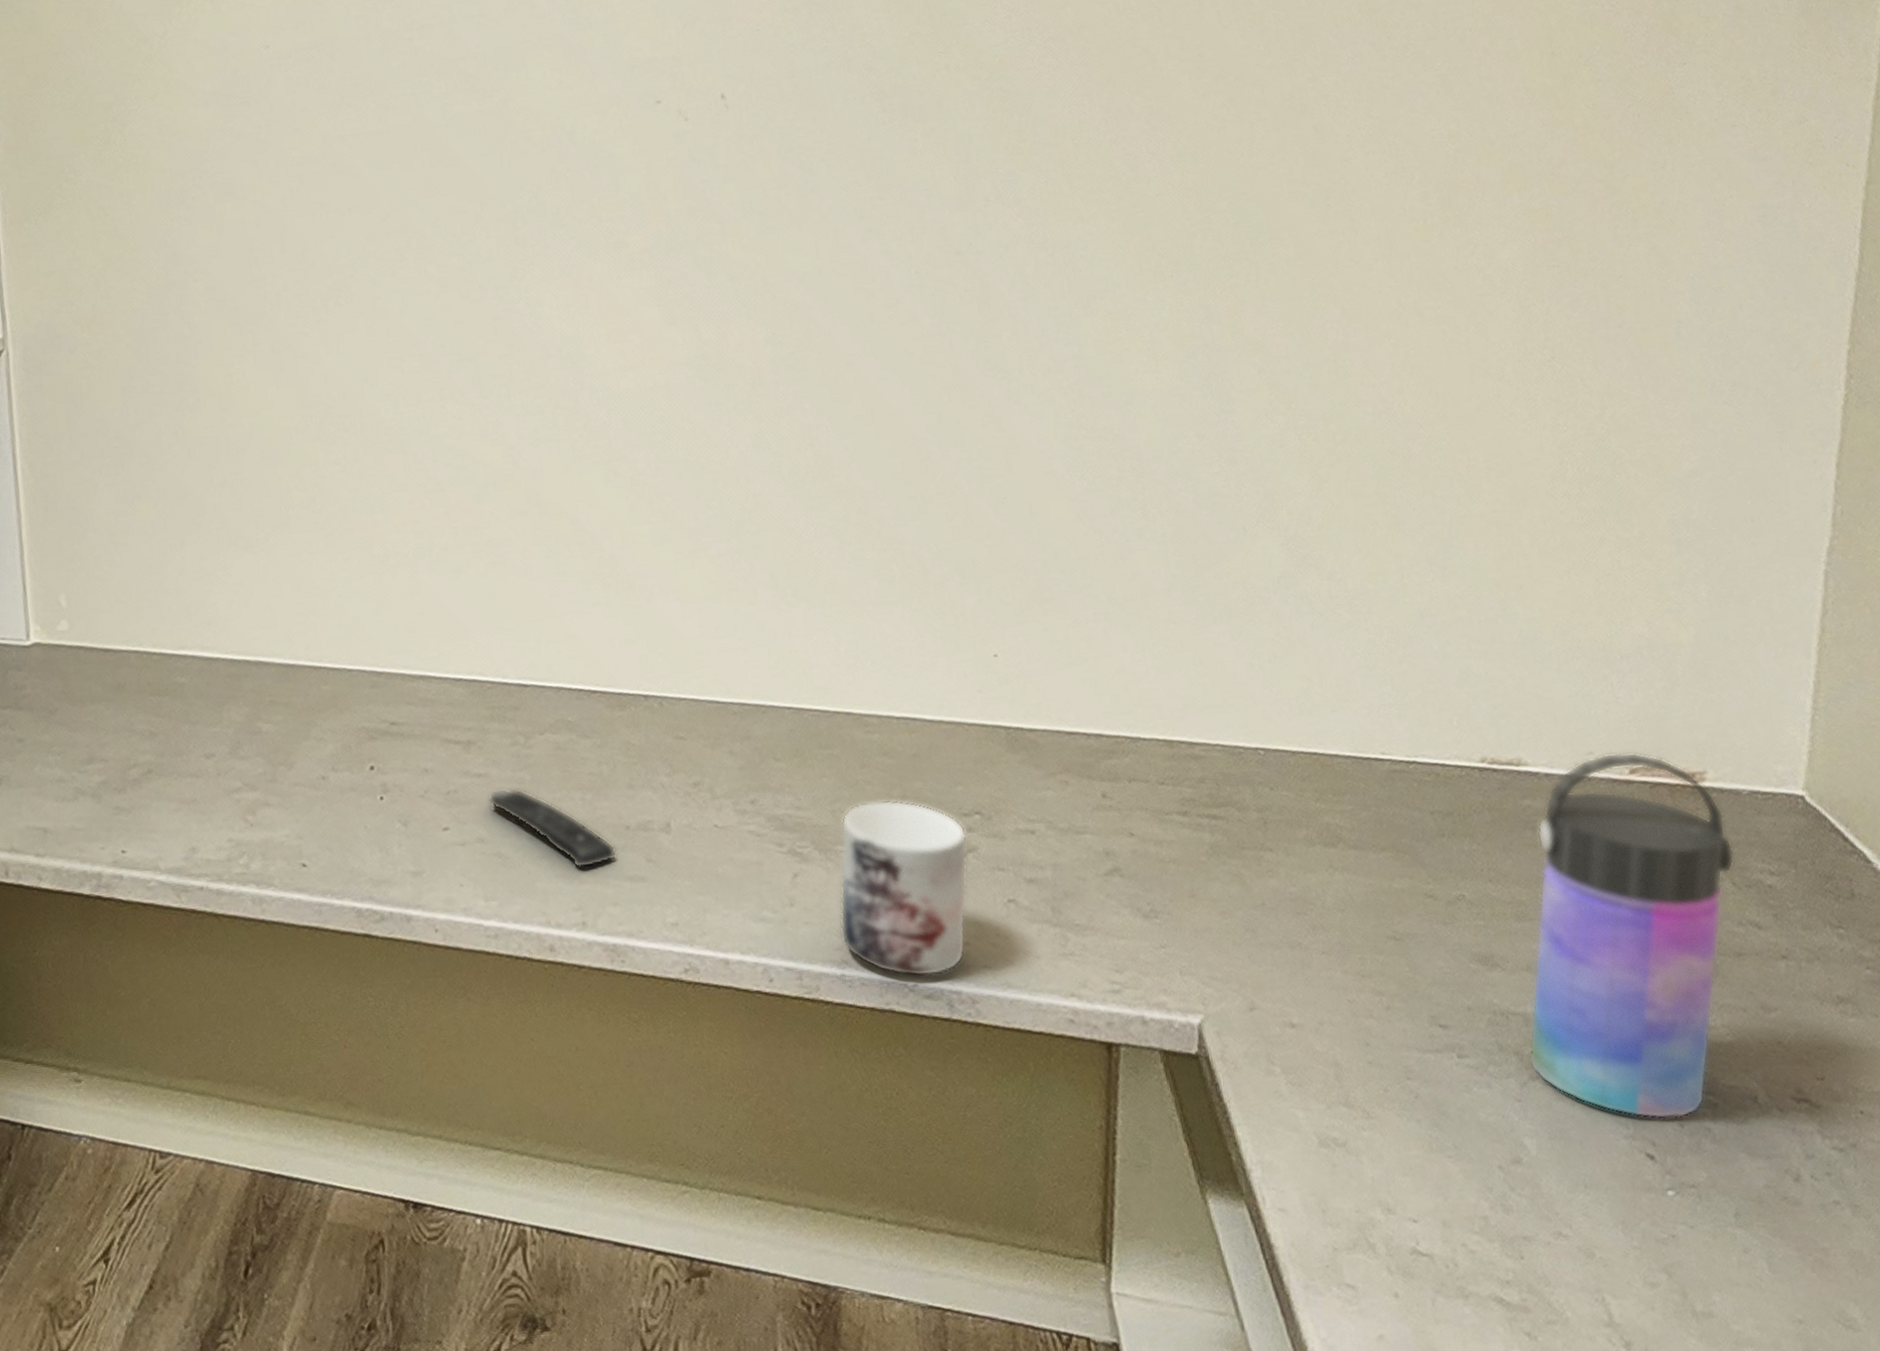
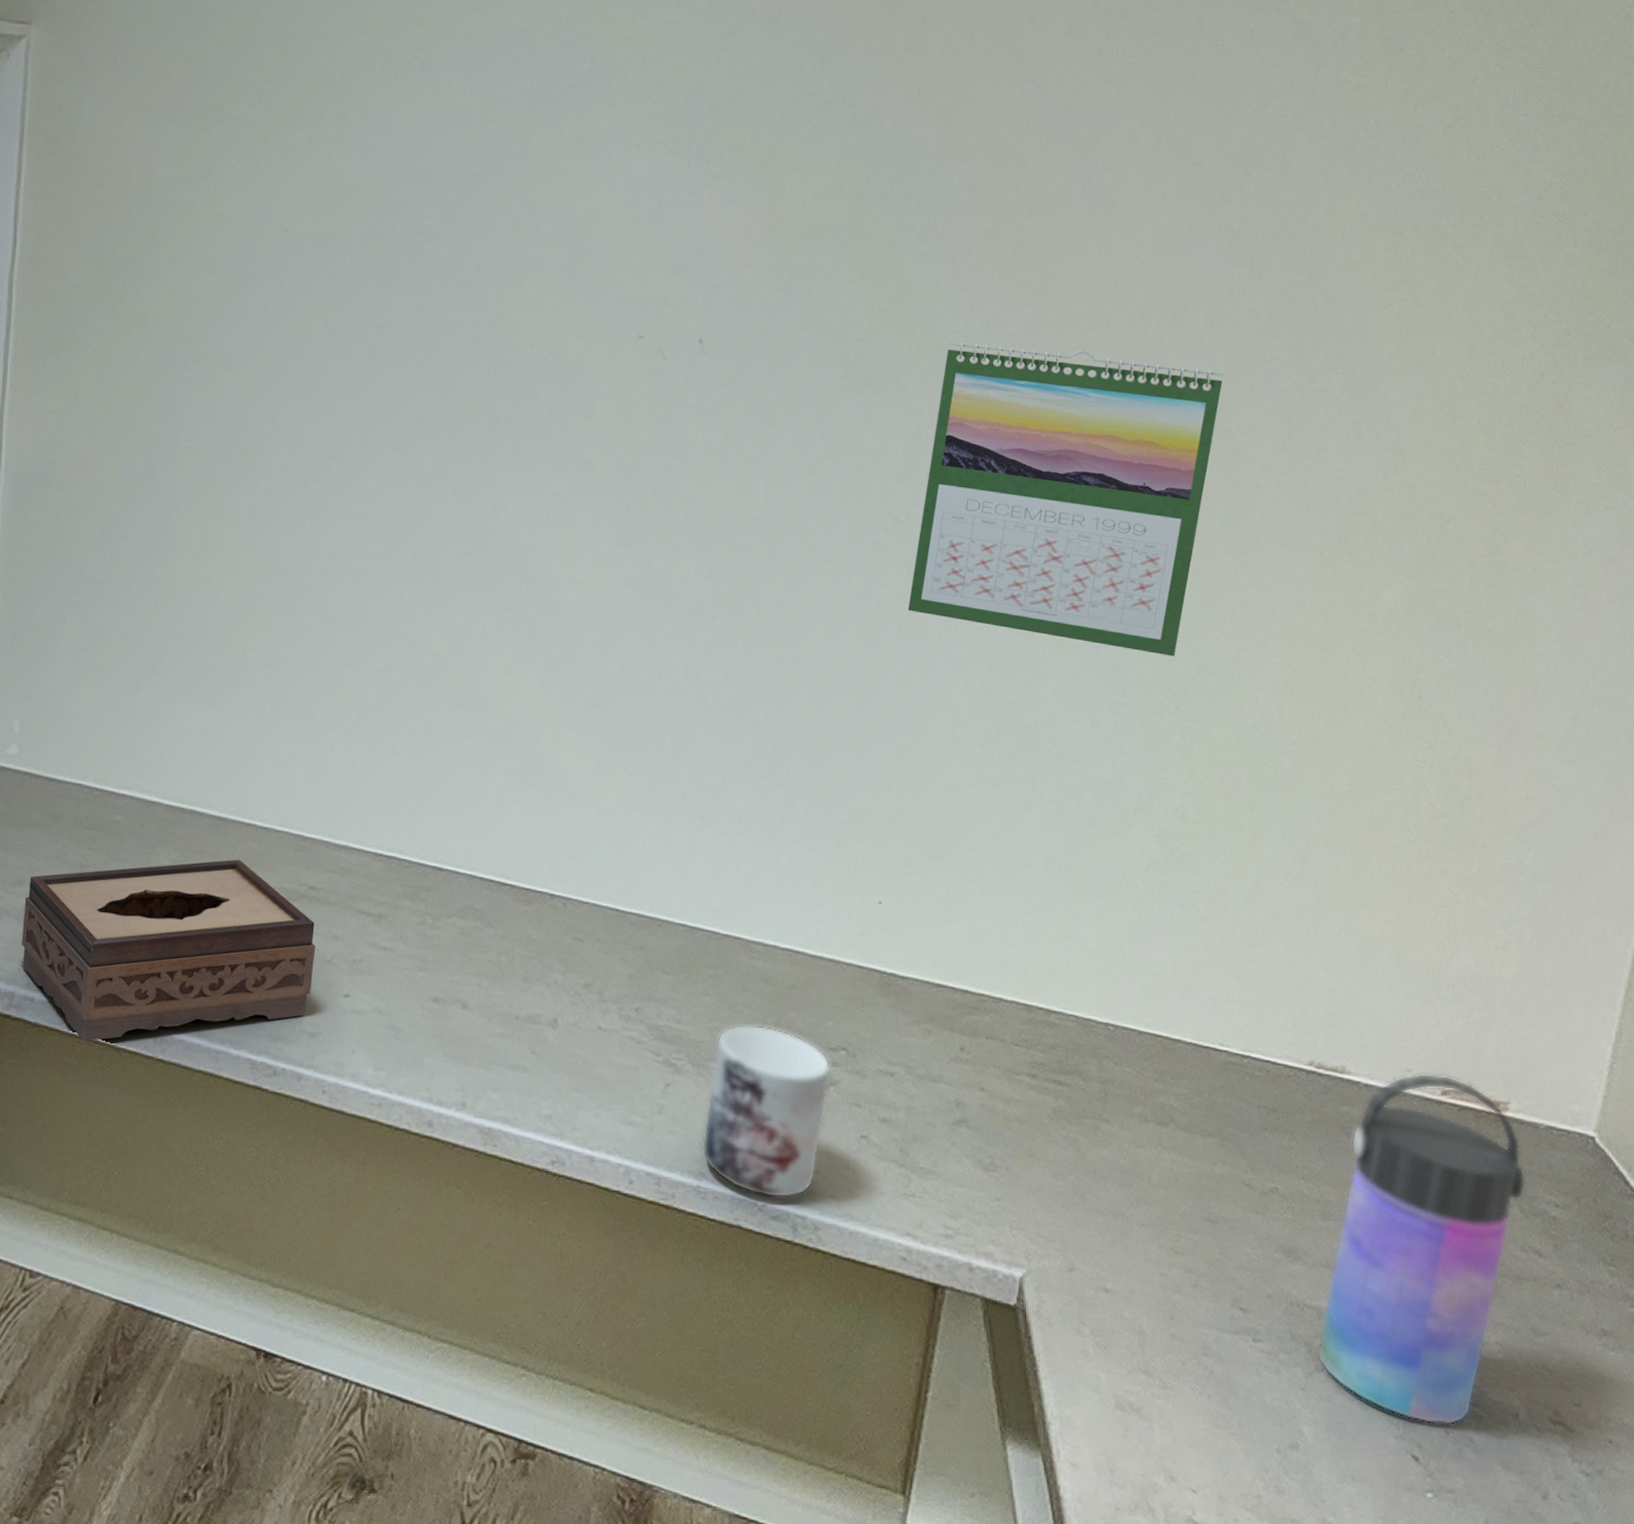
tissue box: none [98,704,409,913] -> present [21,859,315,1041]
remote control: present [488,788,617,869] -> none [390,964,504,1051]
calendar: none [983,43,1293,354] -> present [908,342,1223,657]

